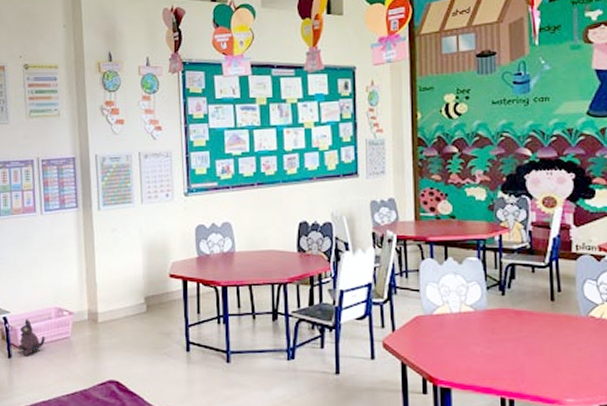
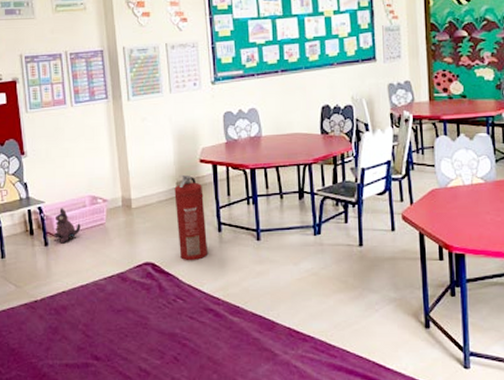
fire extinguisher: none [142,289,174,380] -> present [174,174,207,260]

